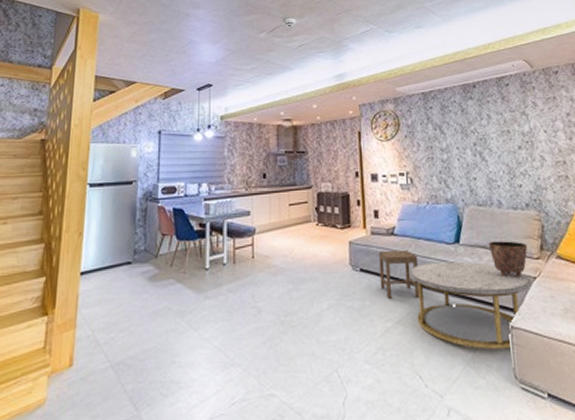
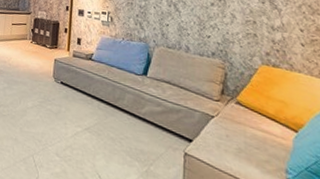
stool: present [378,249,420,299] -> none [75,70,110,113]
coffee table: present [409,261,531,350] -> none [100,86,209,172]
ceramic pot: present [488,241,528,278] -> none [172,79,210,114]

